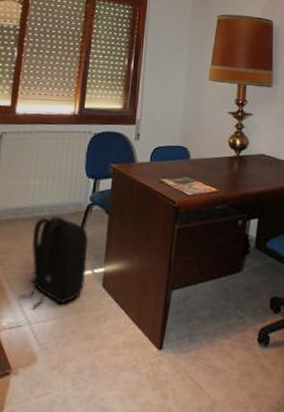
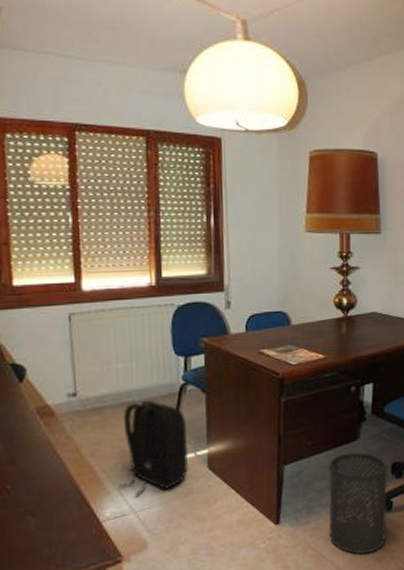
trash can: none [208,283,268,390] -> present [328,452,389,555]

